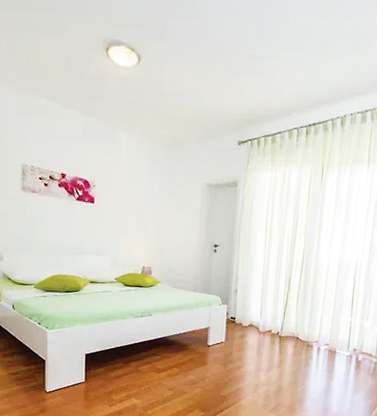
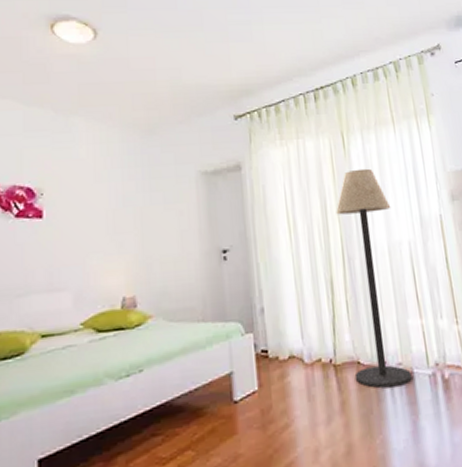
floor lamp: none [292,197,349,359] -> present [336,168,412,388]

